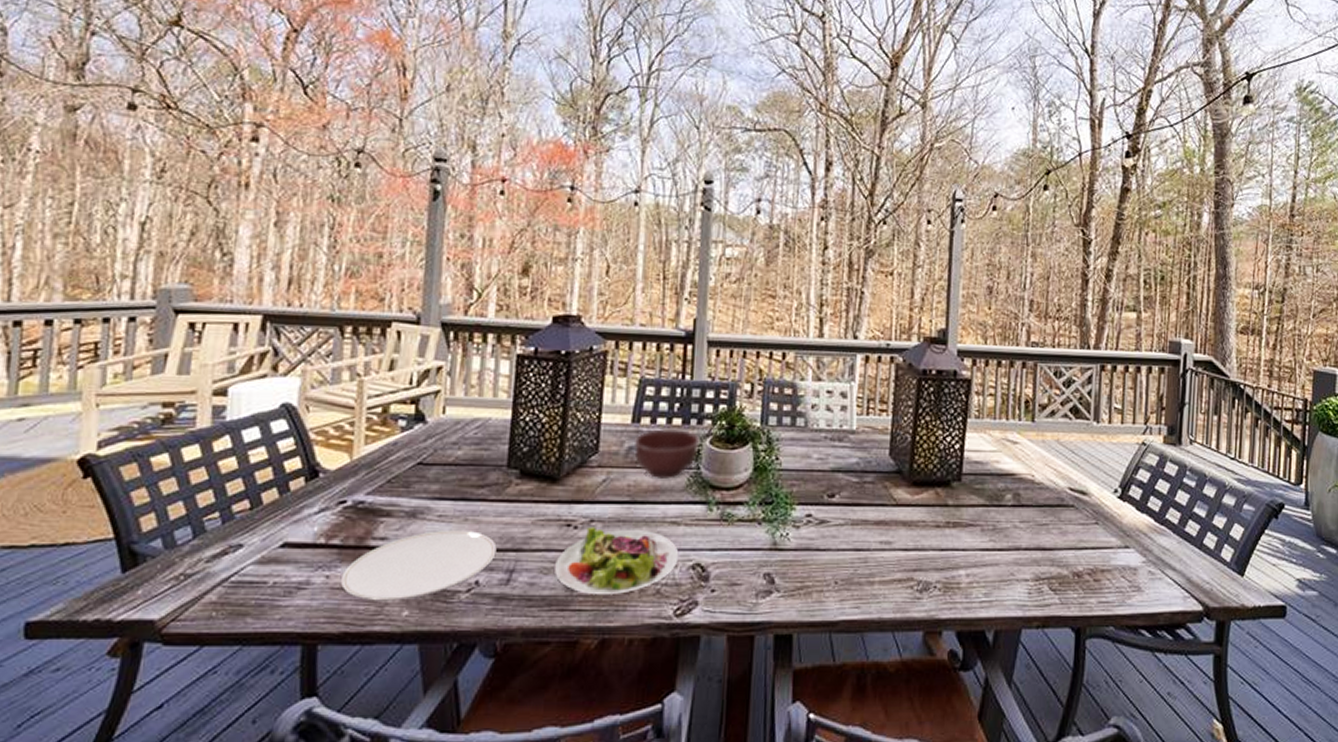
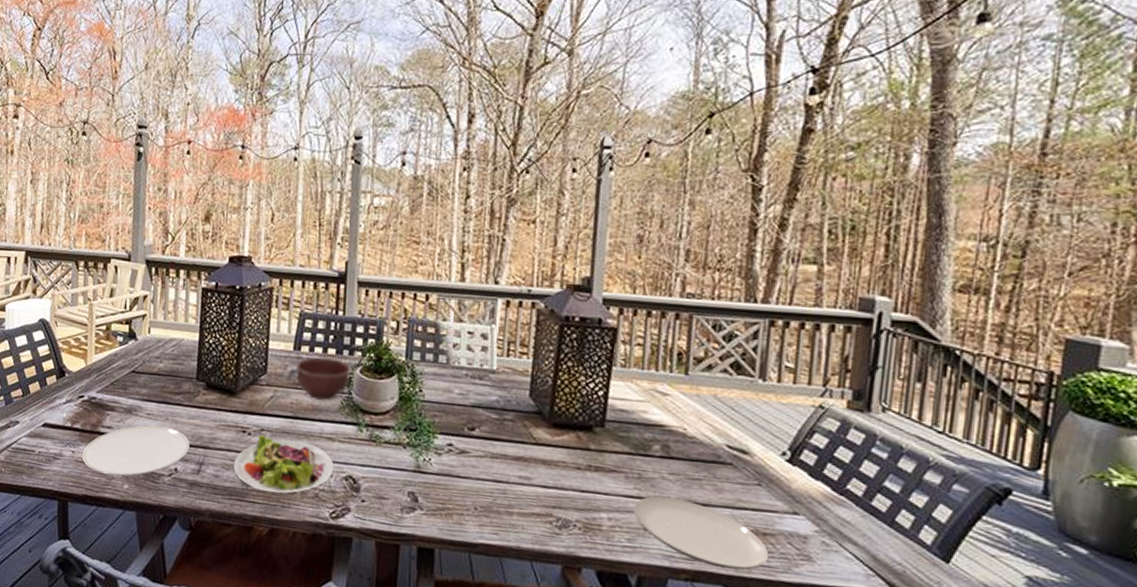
plate: none [990,546,1107,609] -> present [634,496,769,570]

